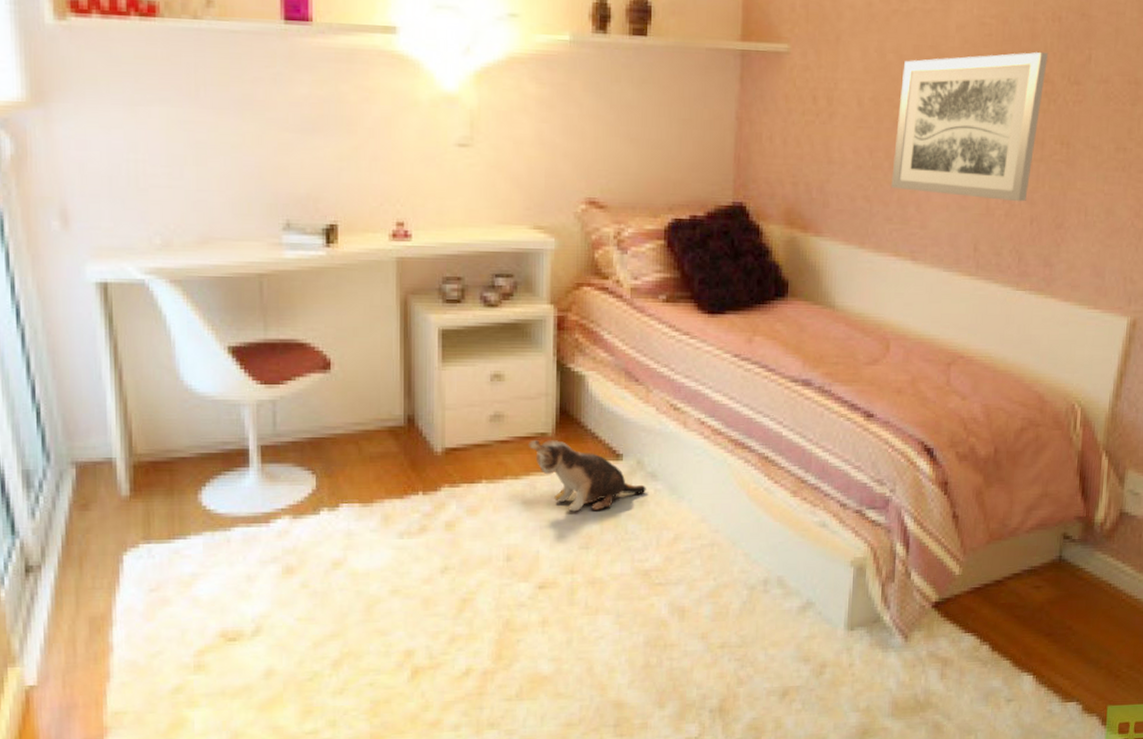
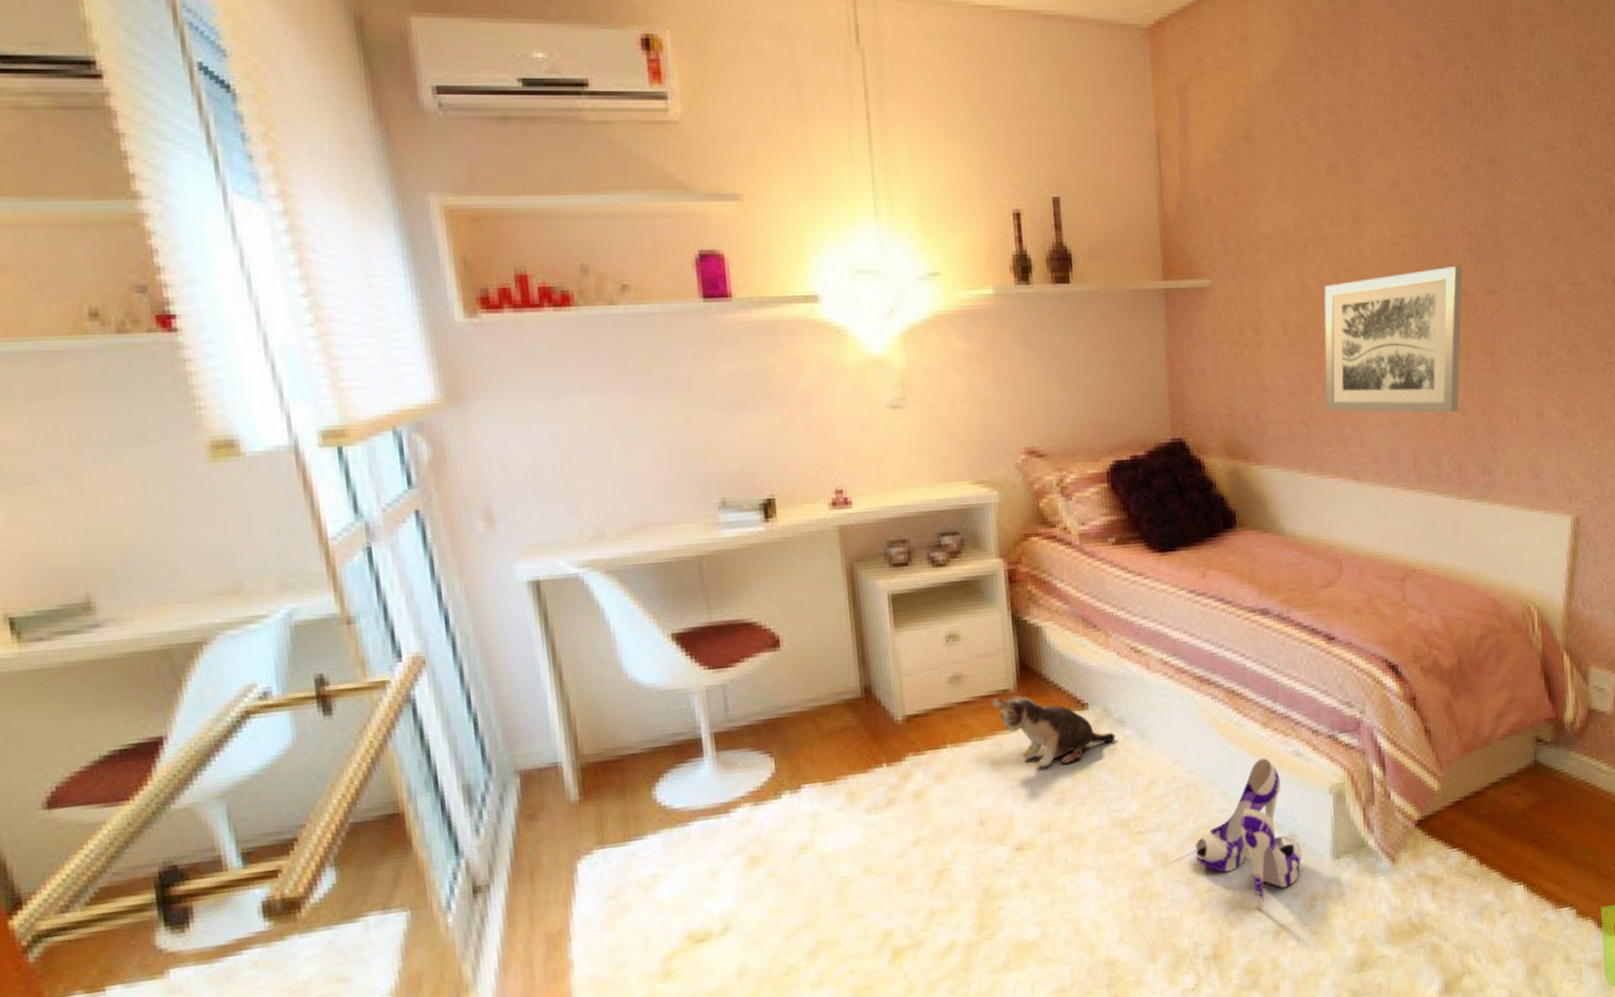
shoe: none [713,526,817,669] -> present [1196,758,1302,909]

